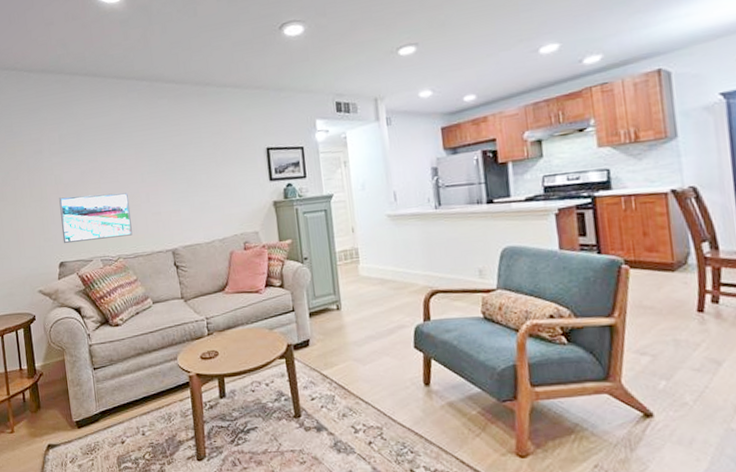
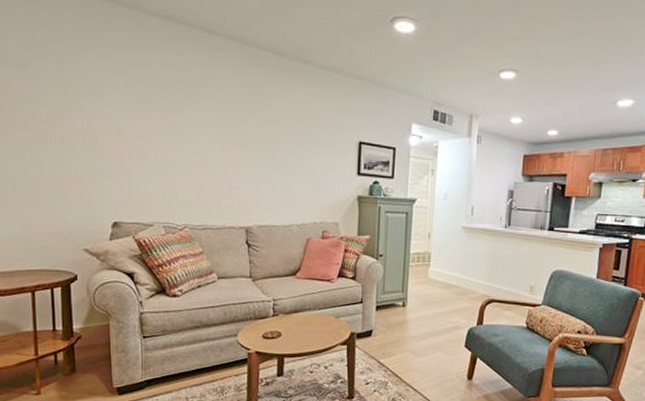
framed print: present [59,193,133,243] -> none [119,151,204,206]

